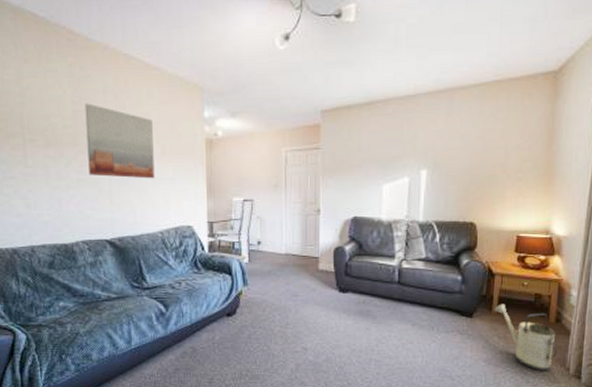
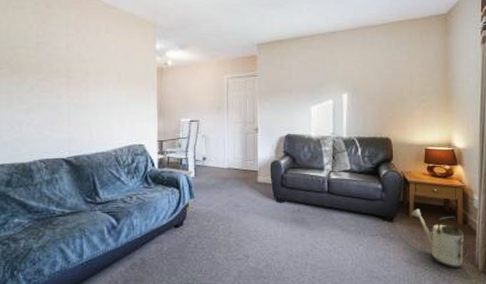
wall art: present [84,103,155,179] -> none [48,36,110,103]

